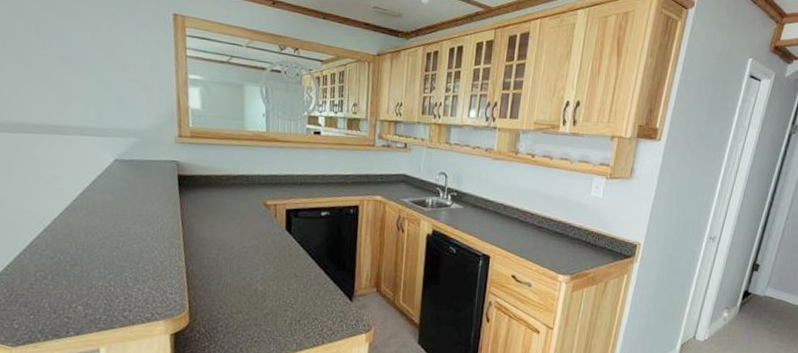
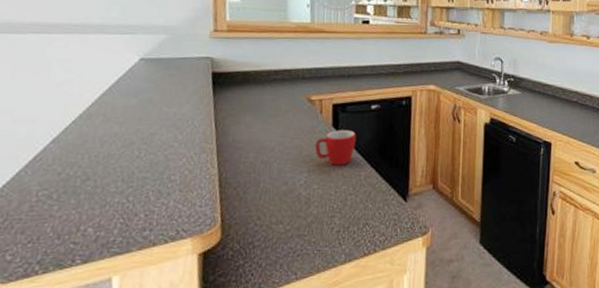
mug: none [270,233,307,266] -> present [315,130,356,166]

